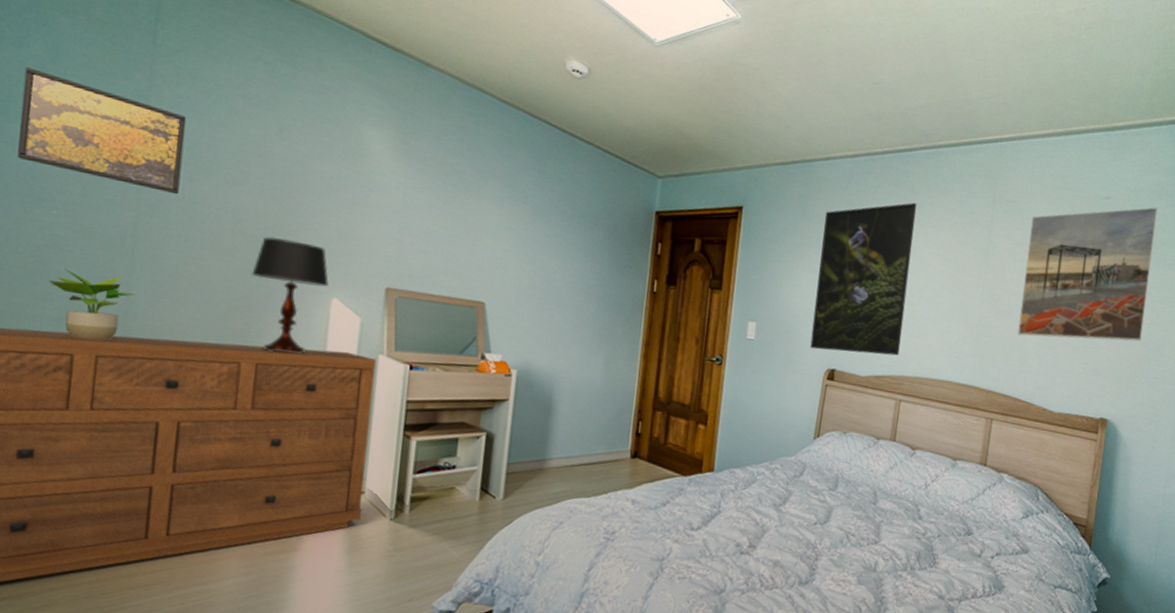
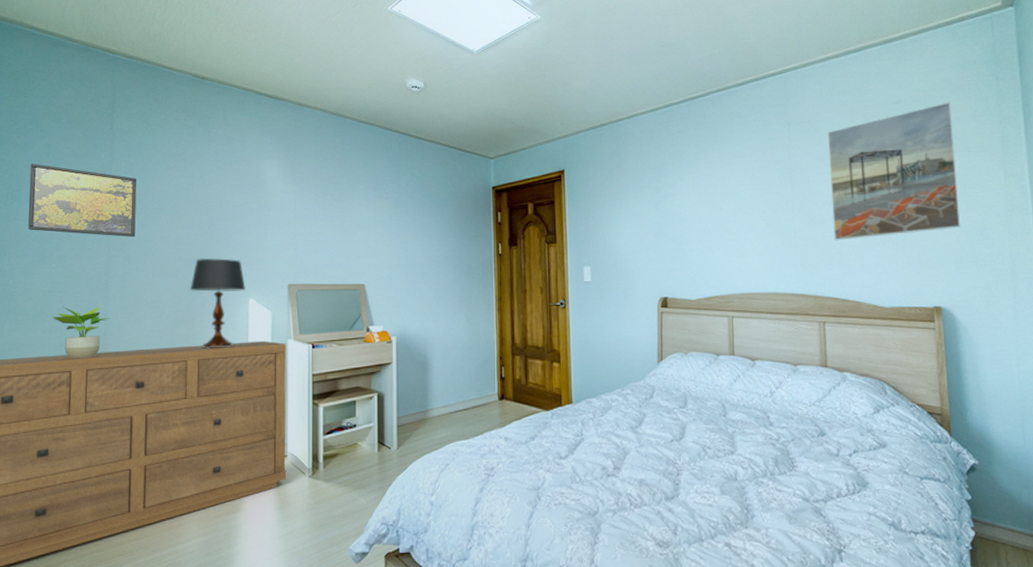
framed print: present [810,202,917,356] -> none [636,139,724,282]

